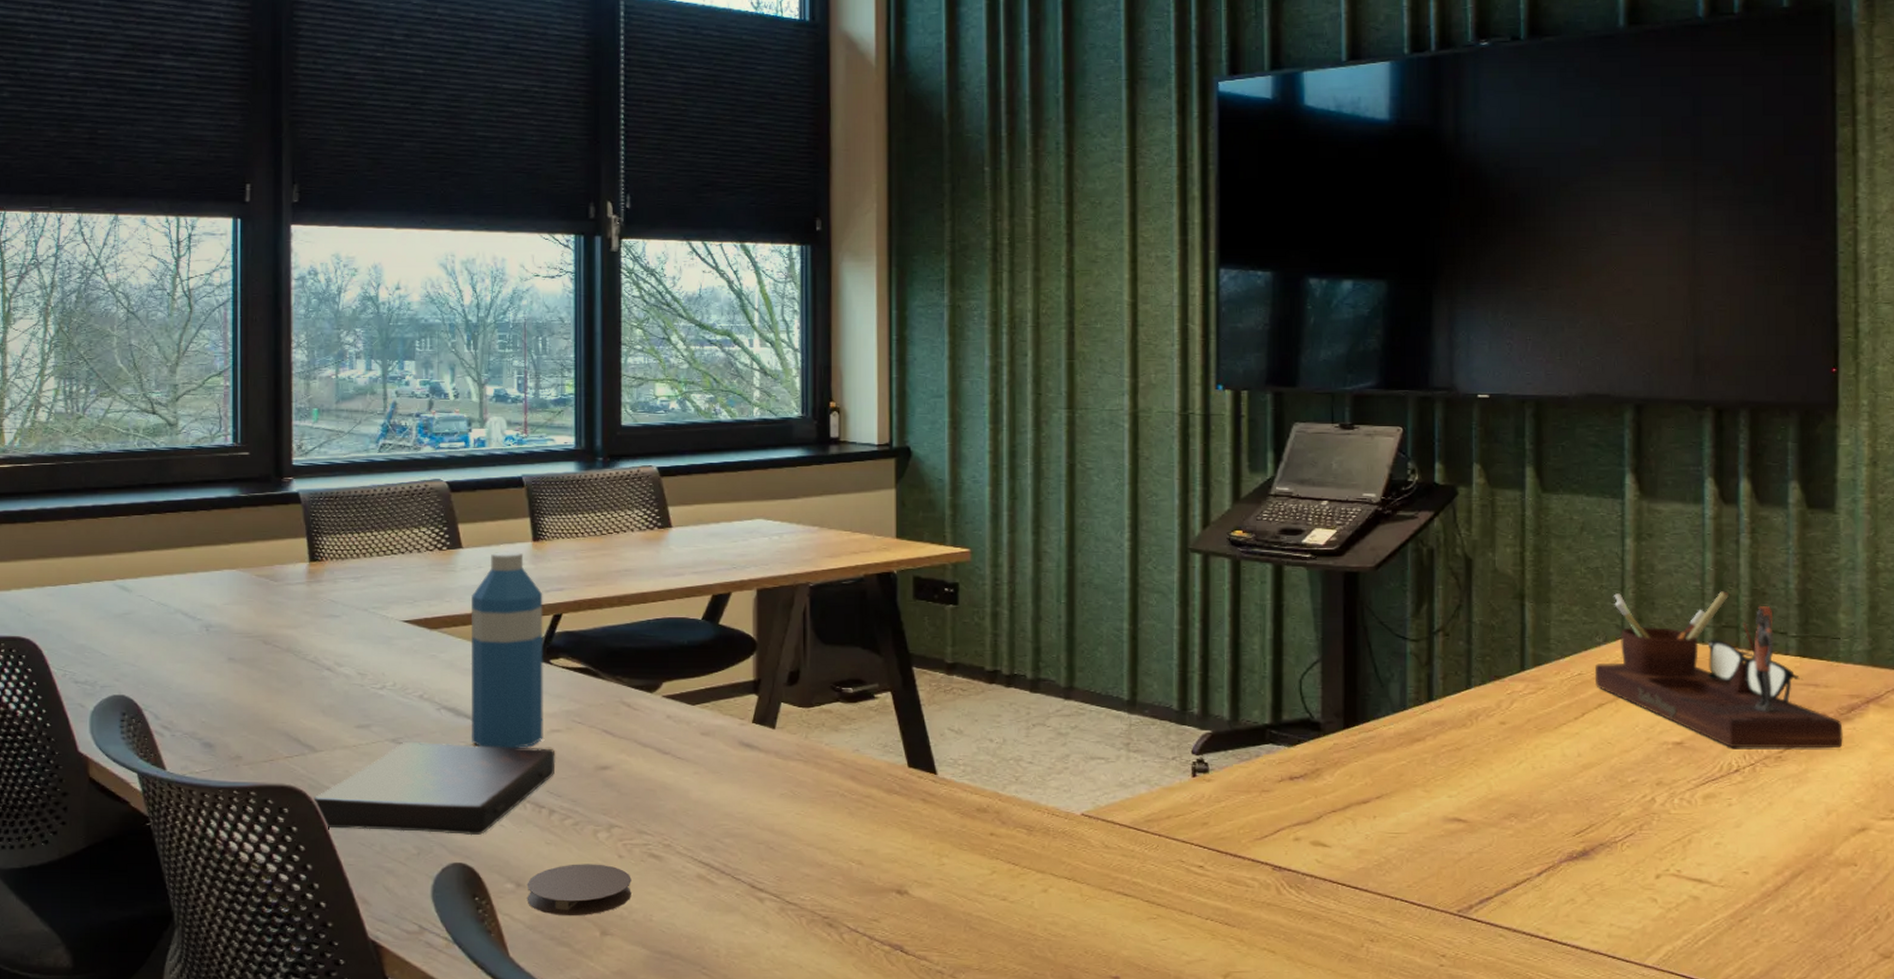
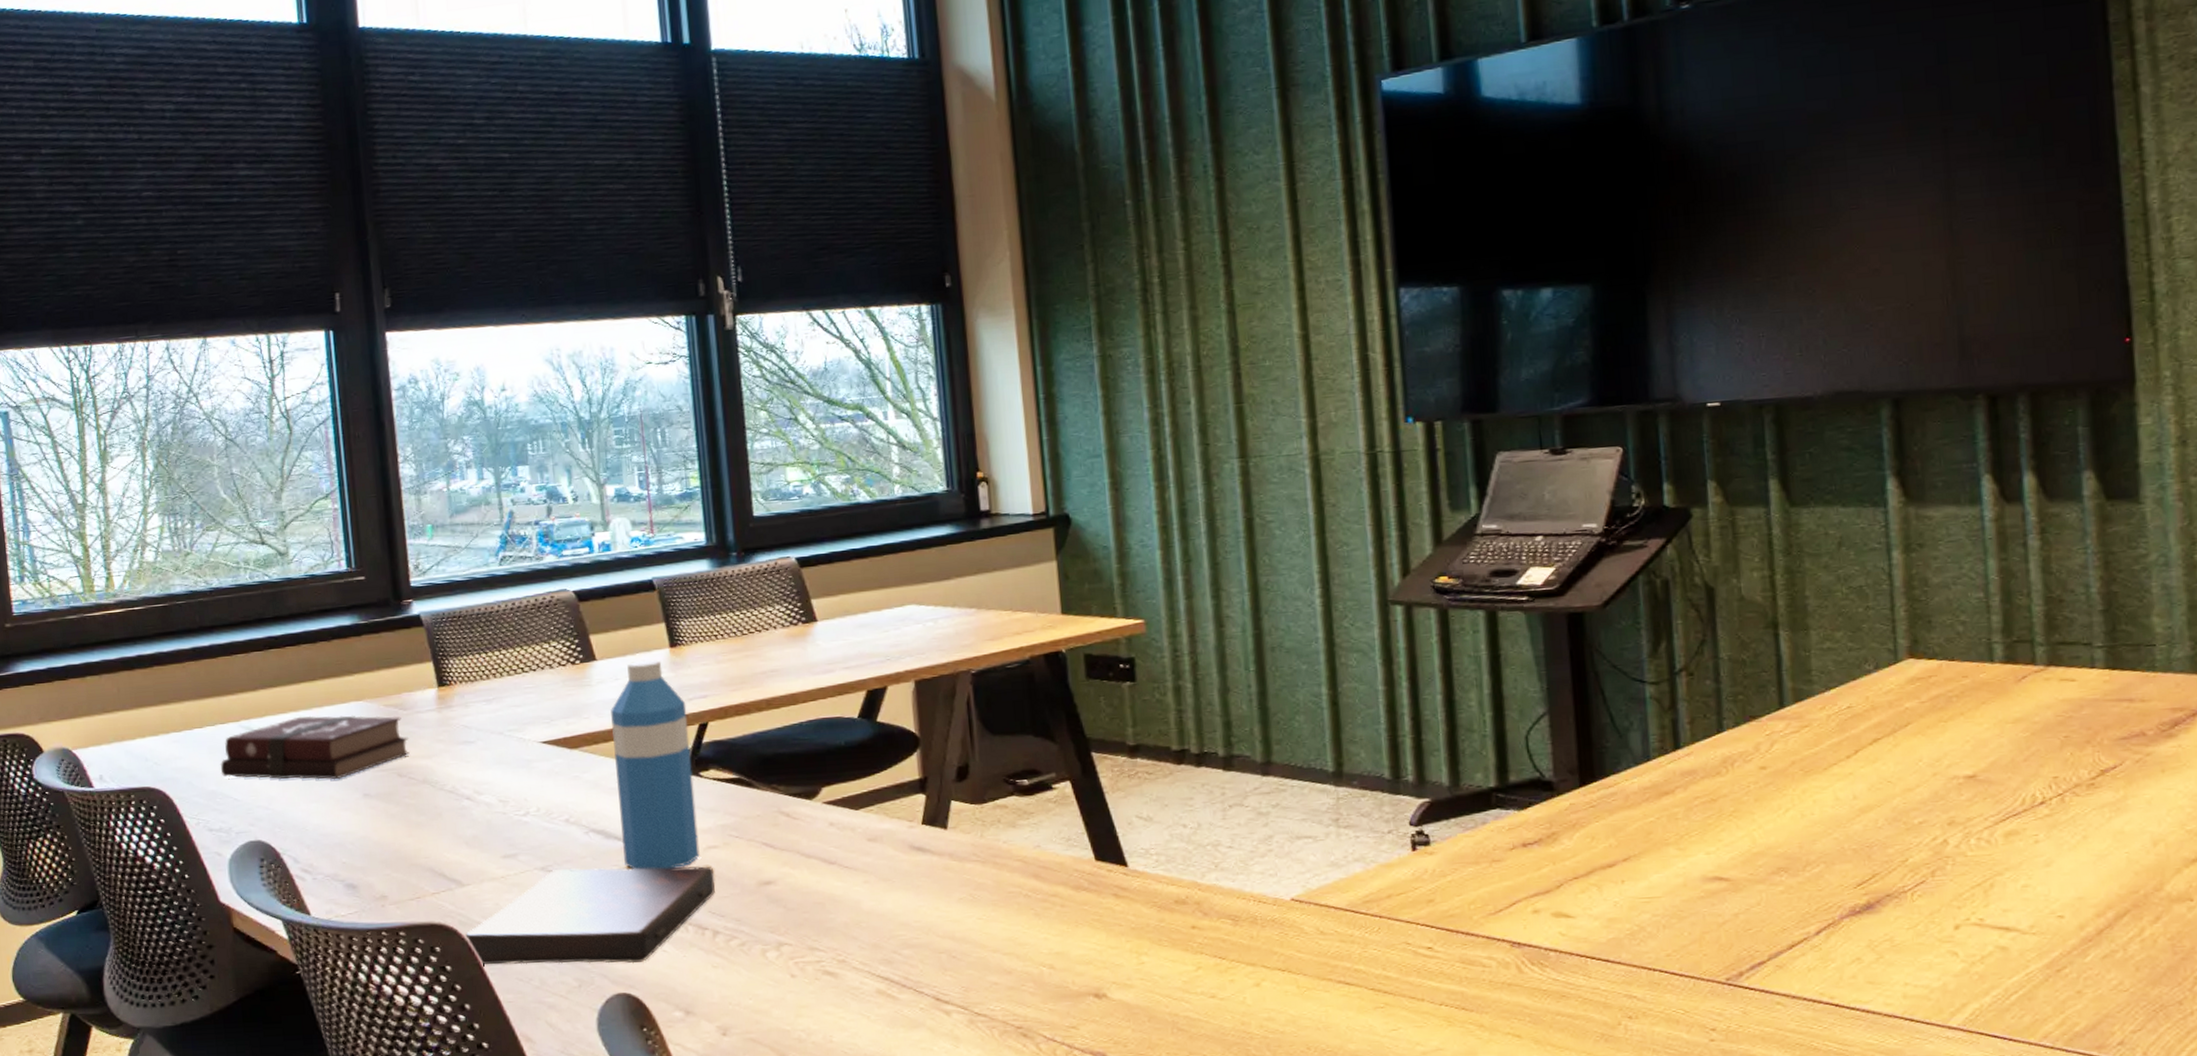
hardback book: none [91,580,276,643] -> present [220,715,410,780]
coaster: present [527,864,631,916] -> none [696,985,808,1043]
desk organizer: present [1594,590,1843,749] -> none [1866,600,2167,778]

